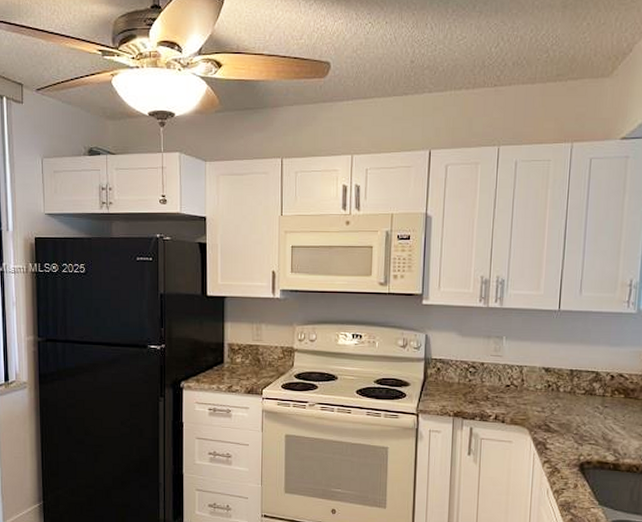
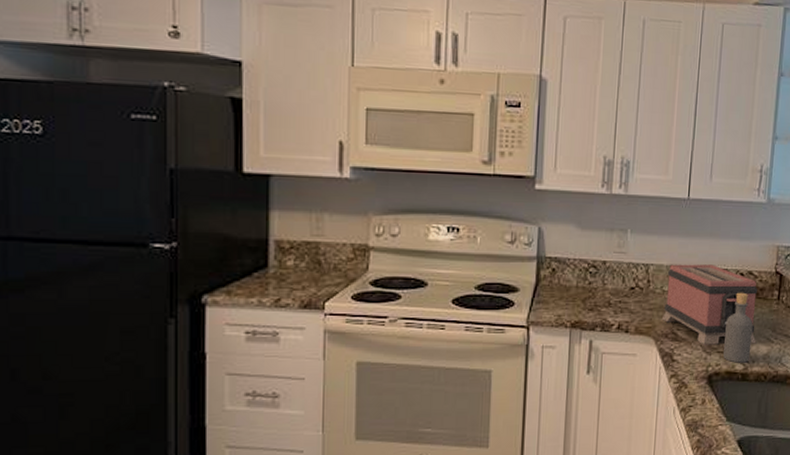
toaster: none [535,366,629,439] -> present [661,264,758,345]
bottle: none [594,392,624,455] -> present [723,292,753,363]

